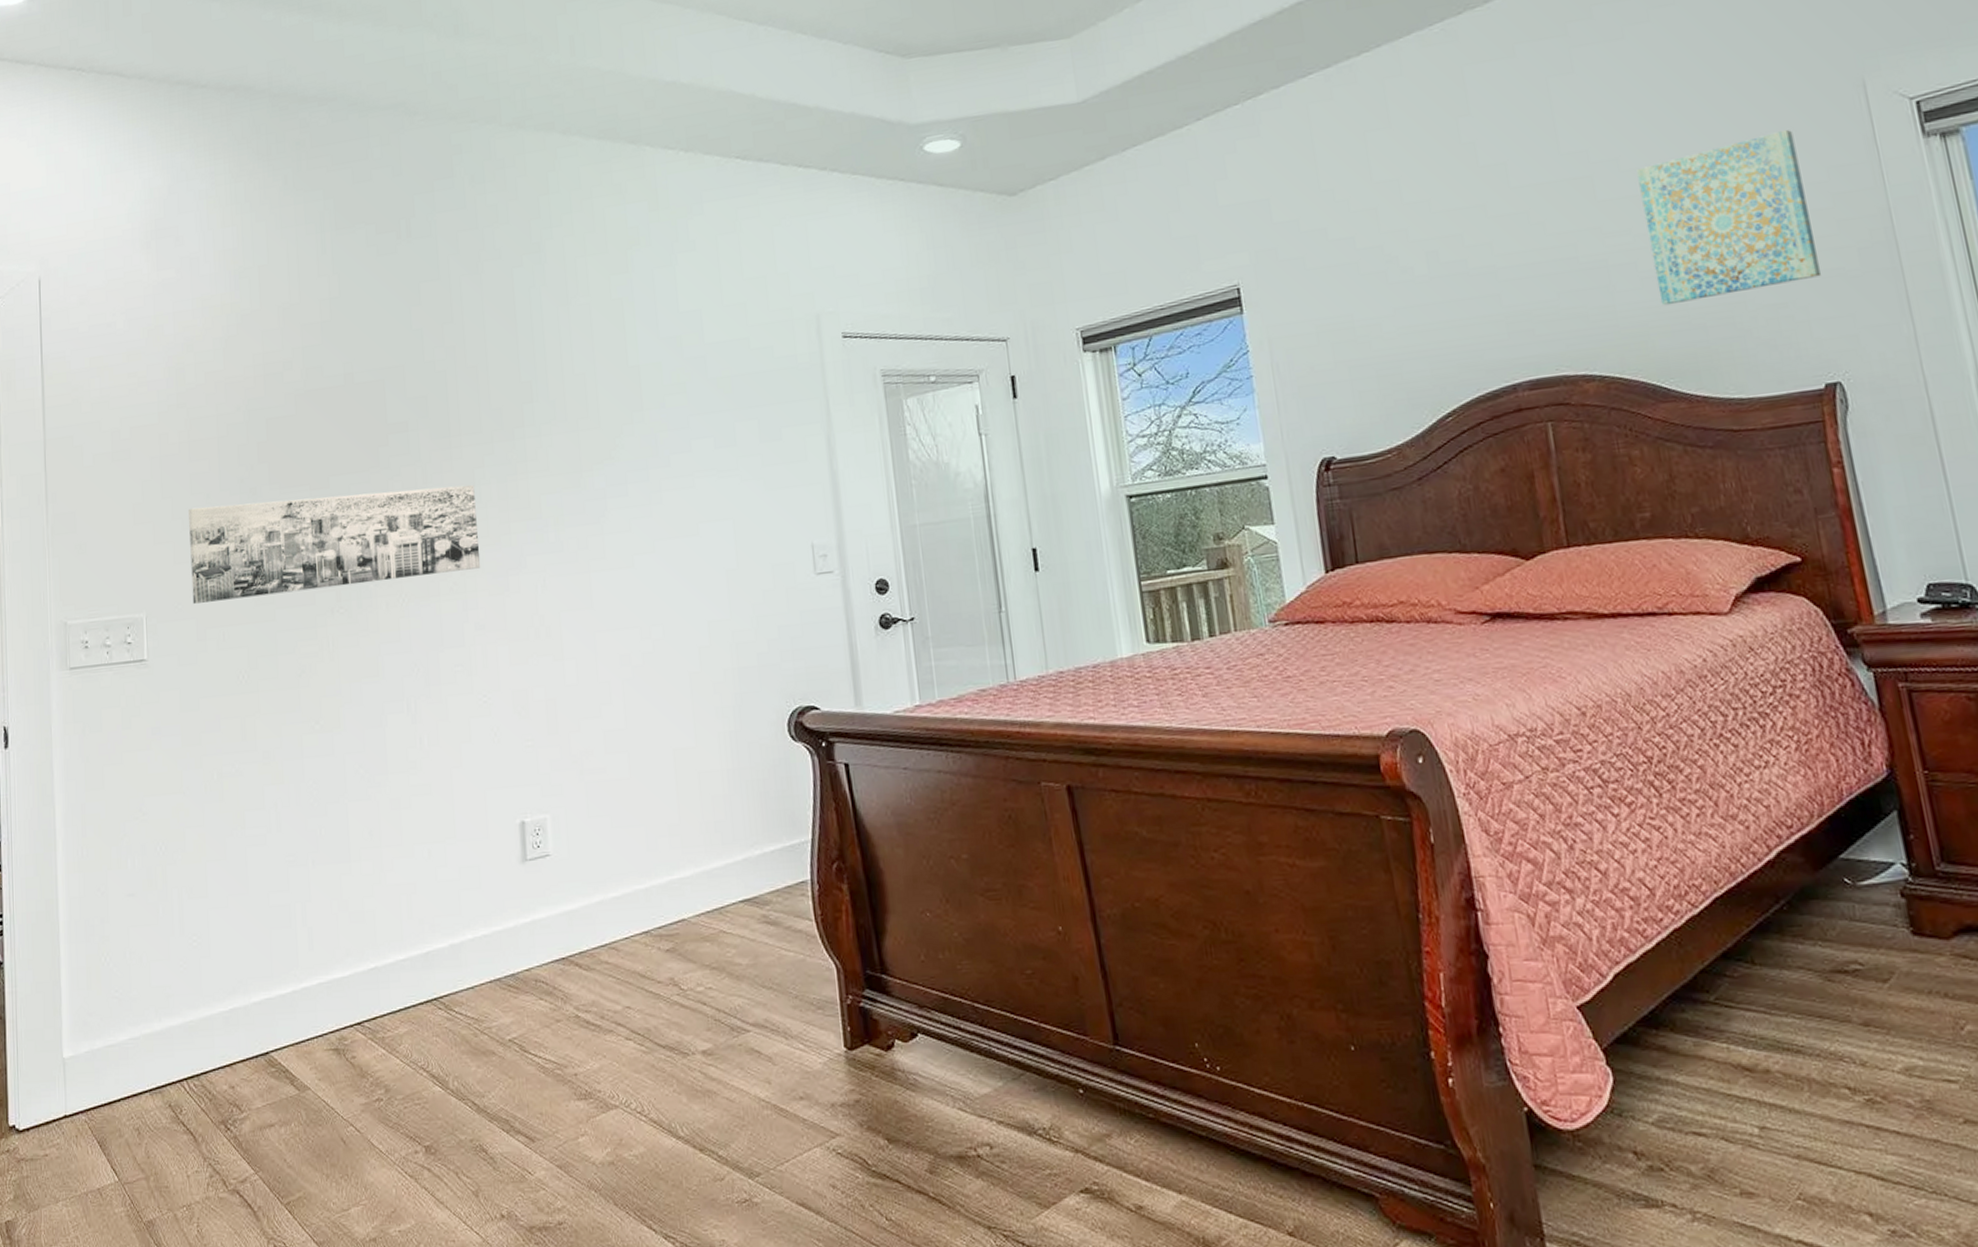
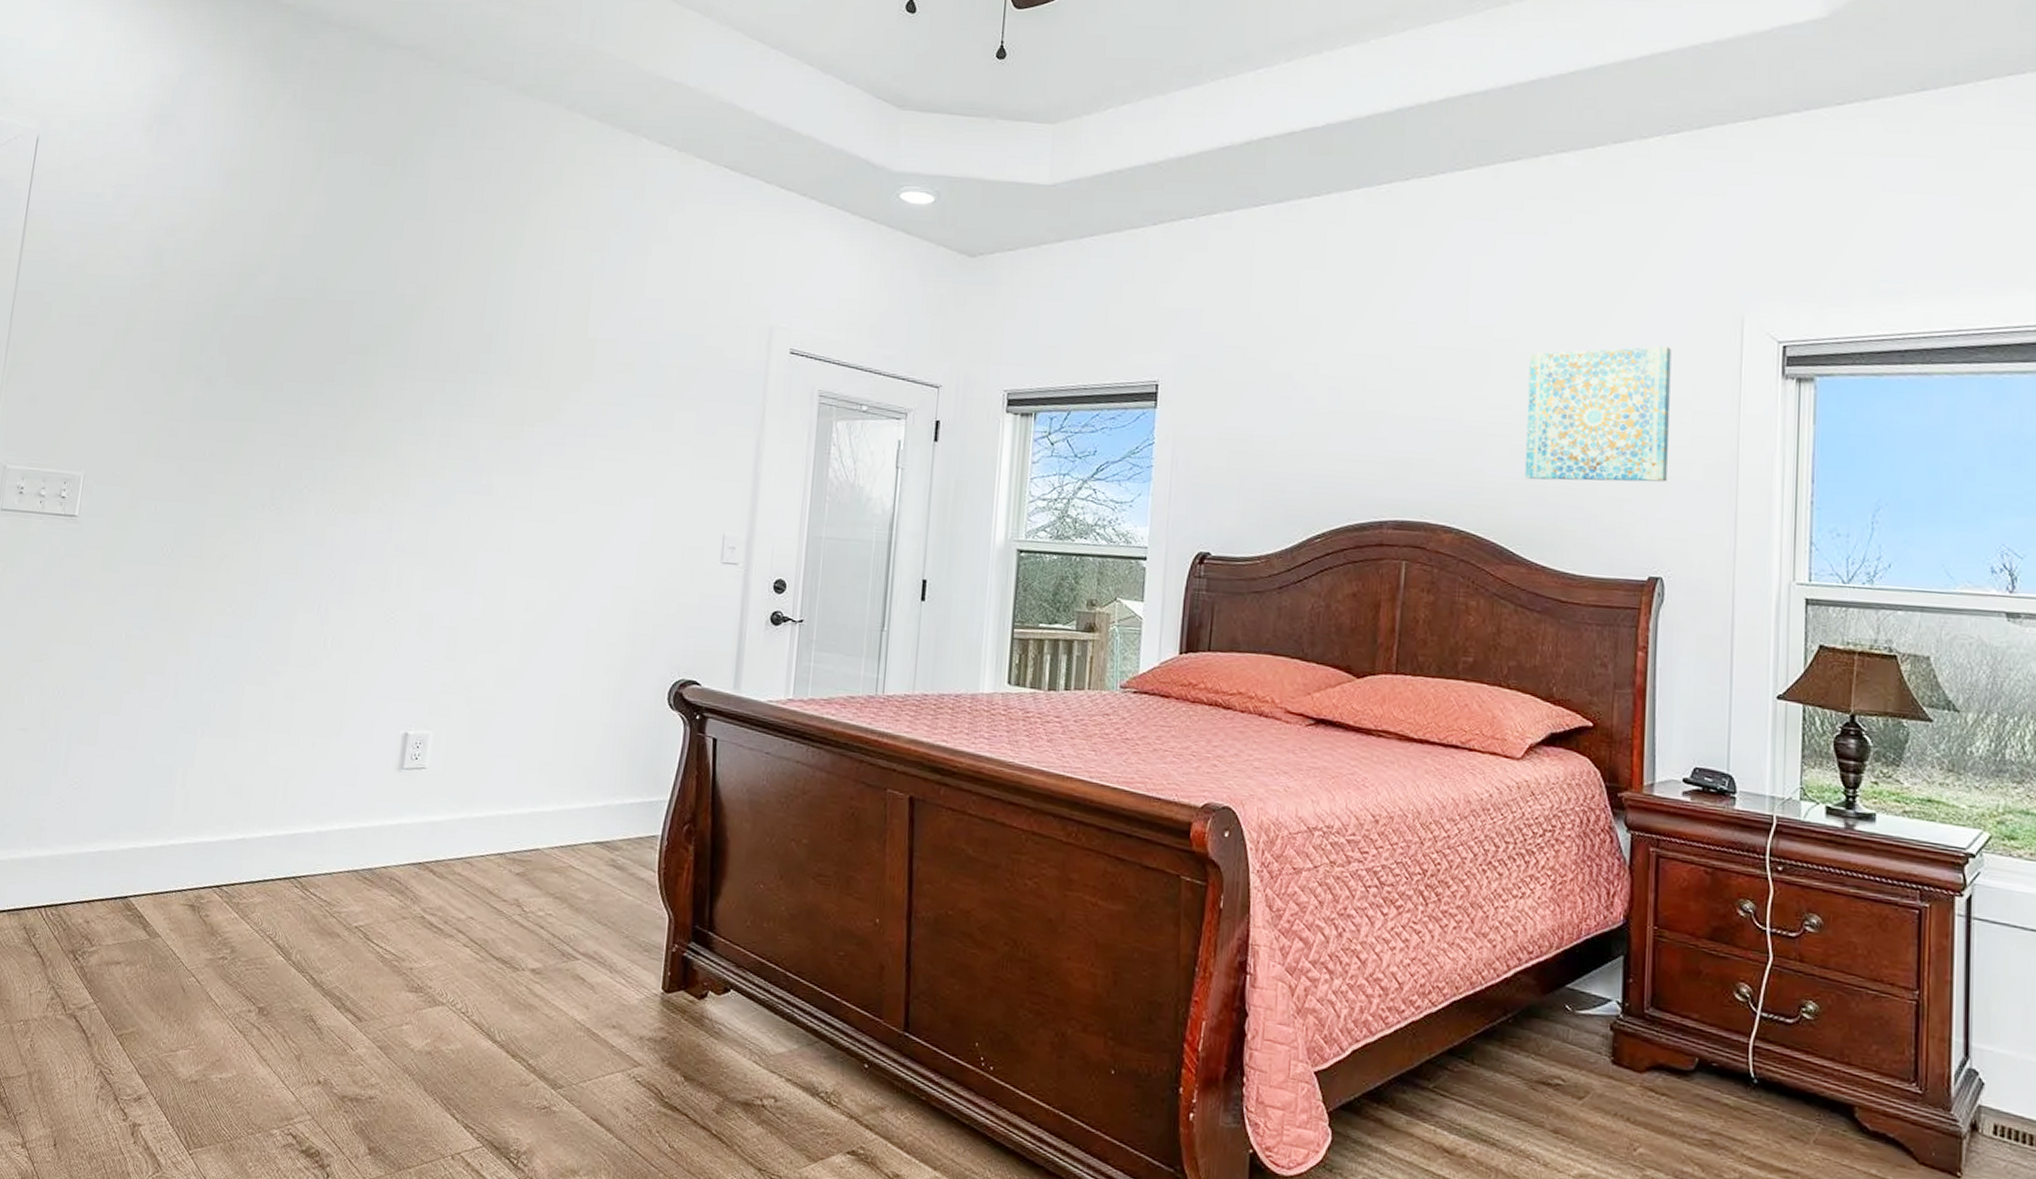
wall art: present [189,484,481,604] -> none [131,384,420,495]

